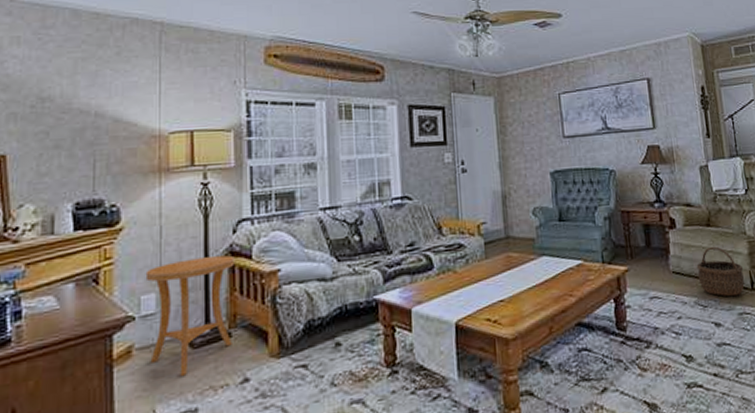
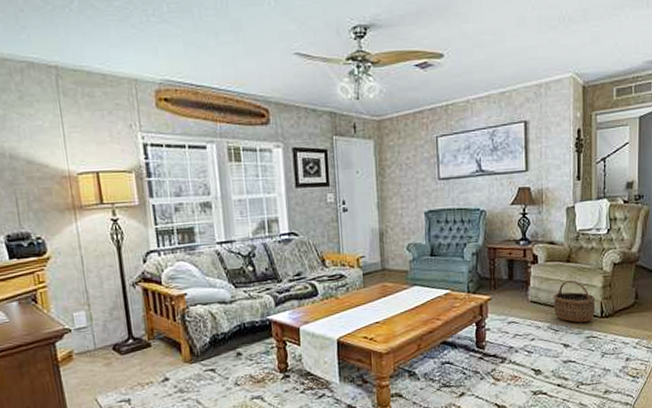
side table: present [145,255,235,376] -> none [74,281,152,375]

